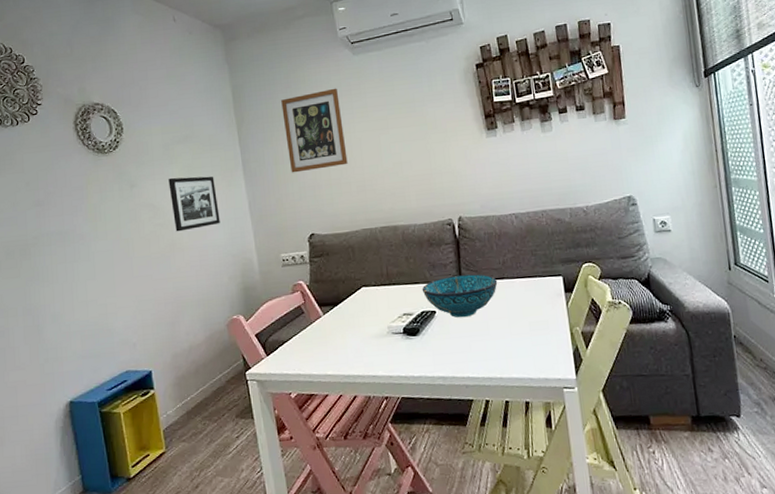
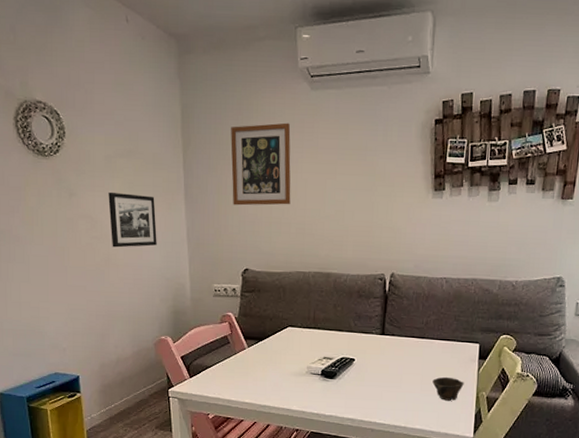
decorative bowl: present [421,274,498,318] -> none [345,329,418,369]
cup: none [521,316,555,342] -> present [432,376,464,401]

